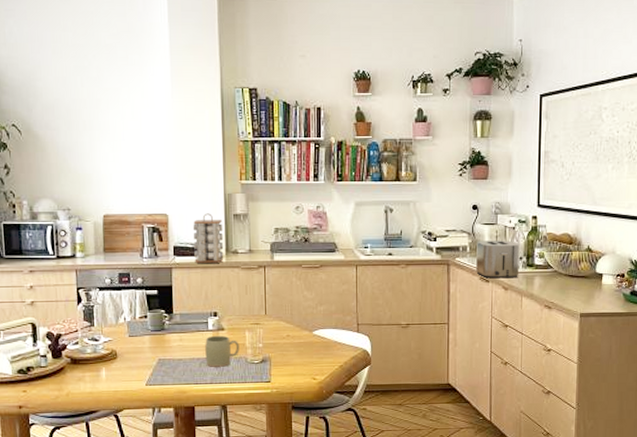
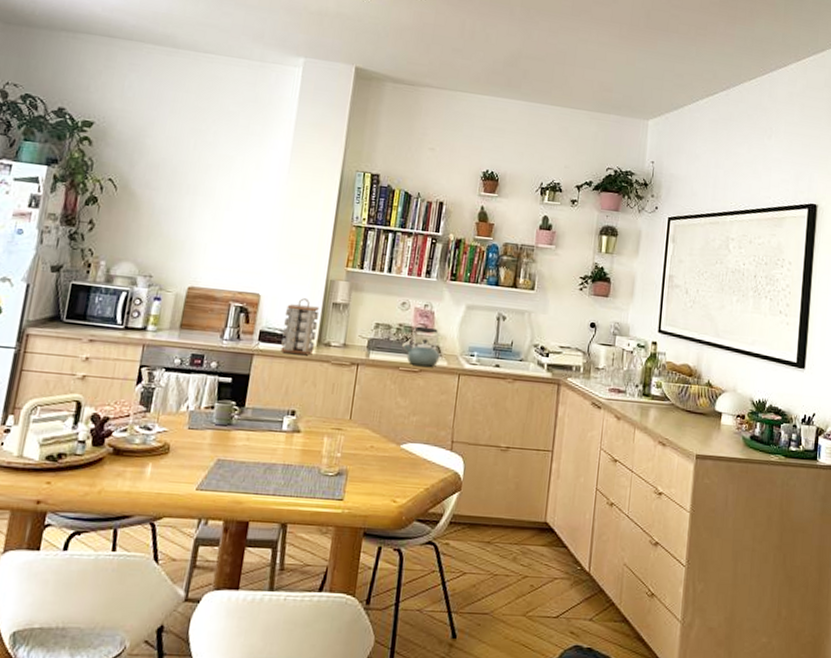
mug: present [205,335,239,367] -> none [272,437,315,476]
kettle: none [300,226,337,263] -> present [401,326,440,367]
toaster: present [476,241,520,279] -> none [588,362,637,408]

